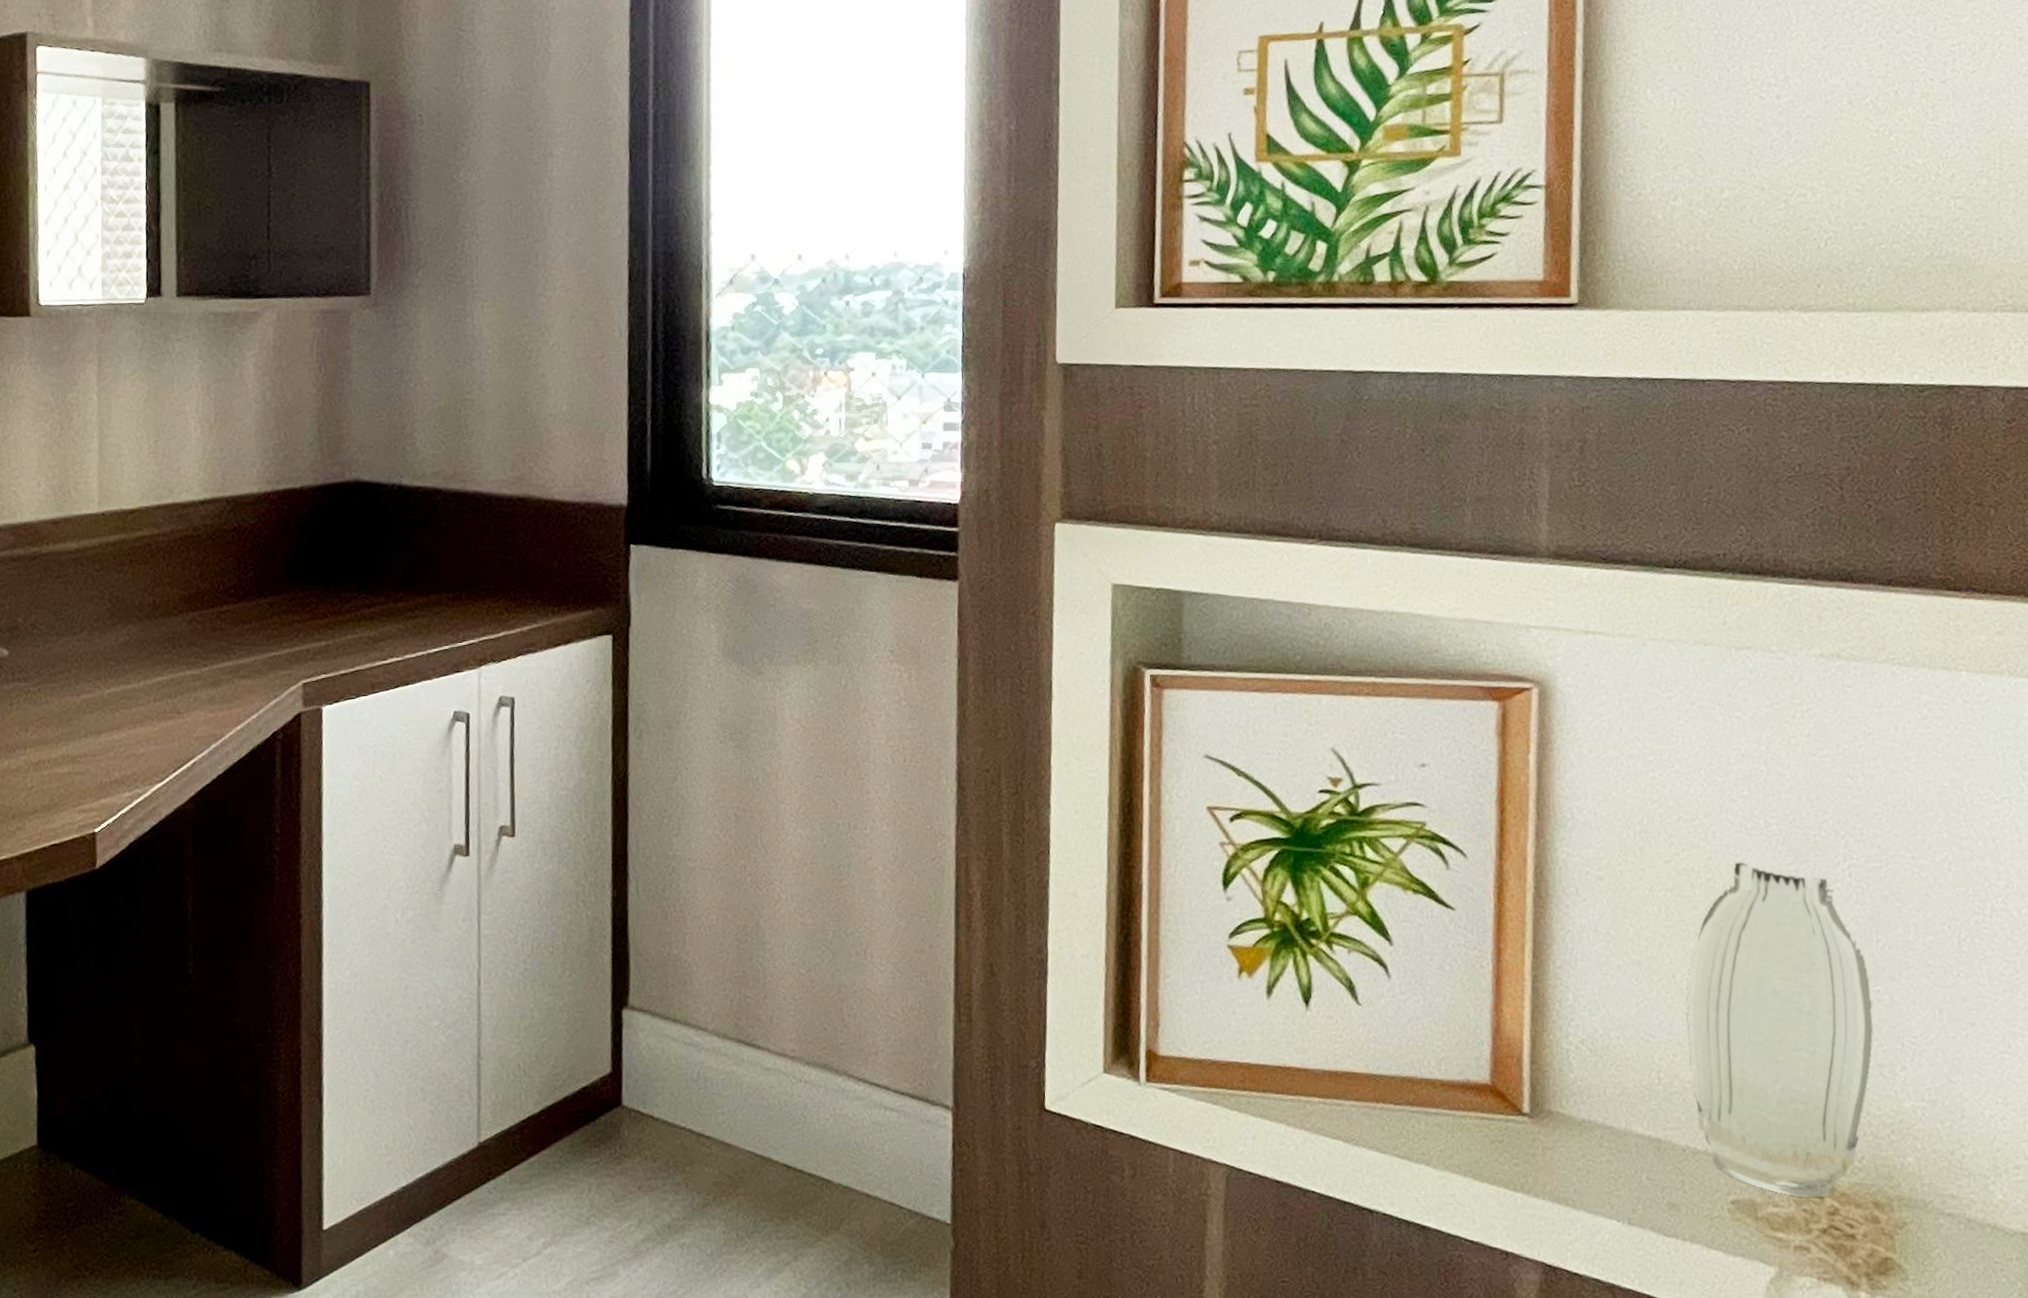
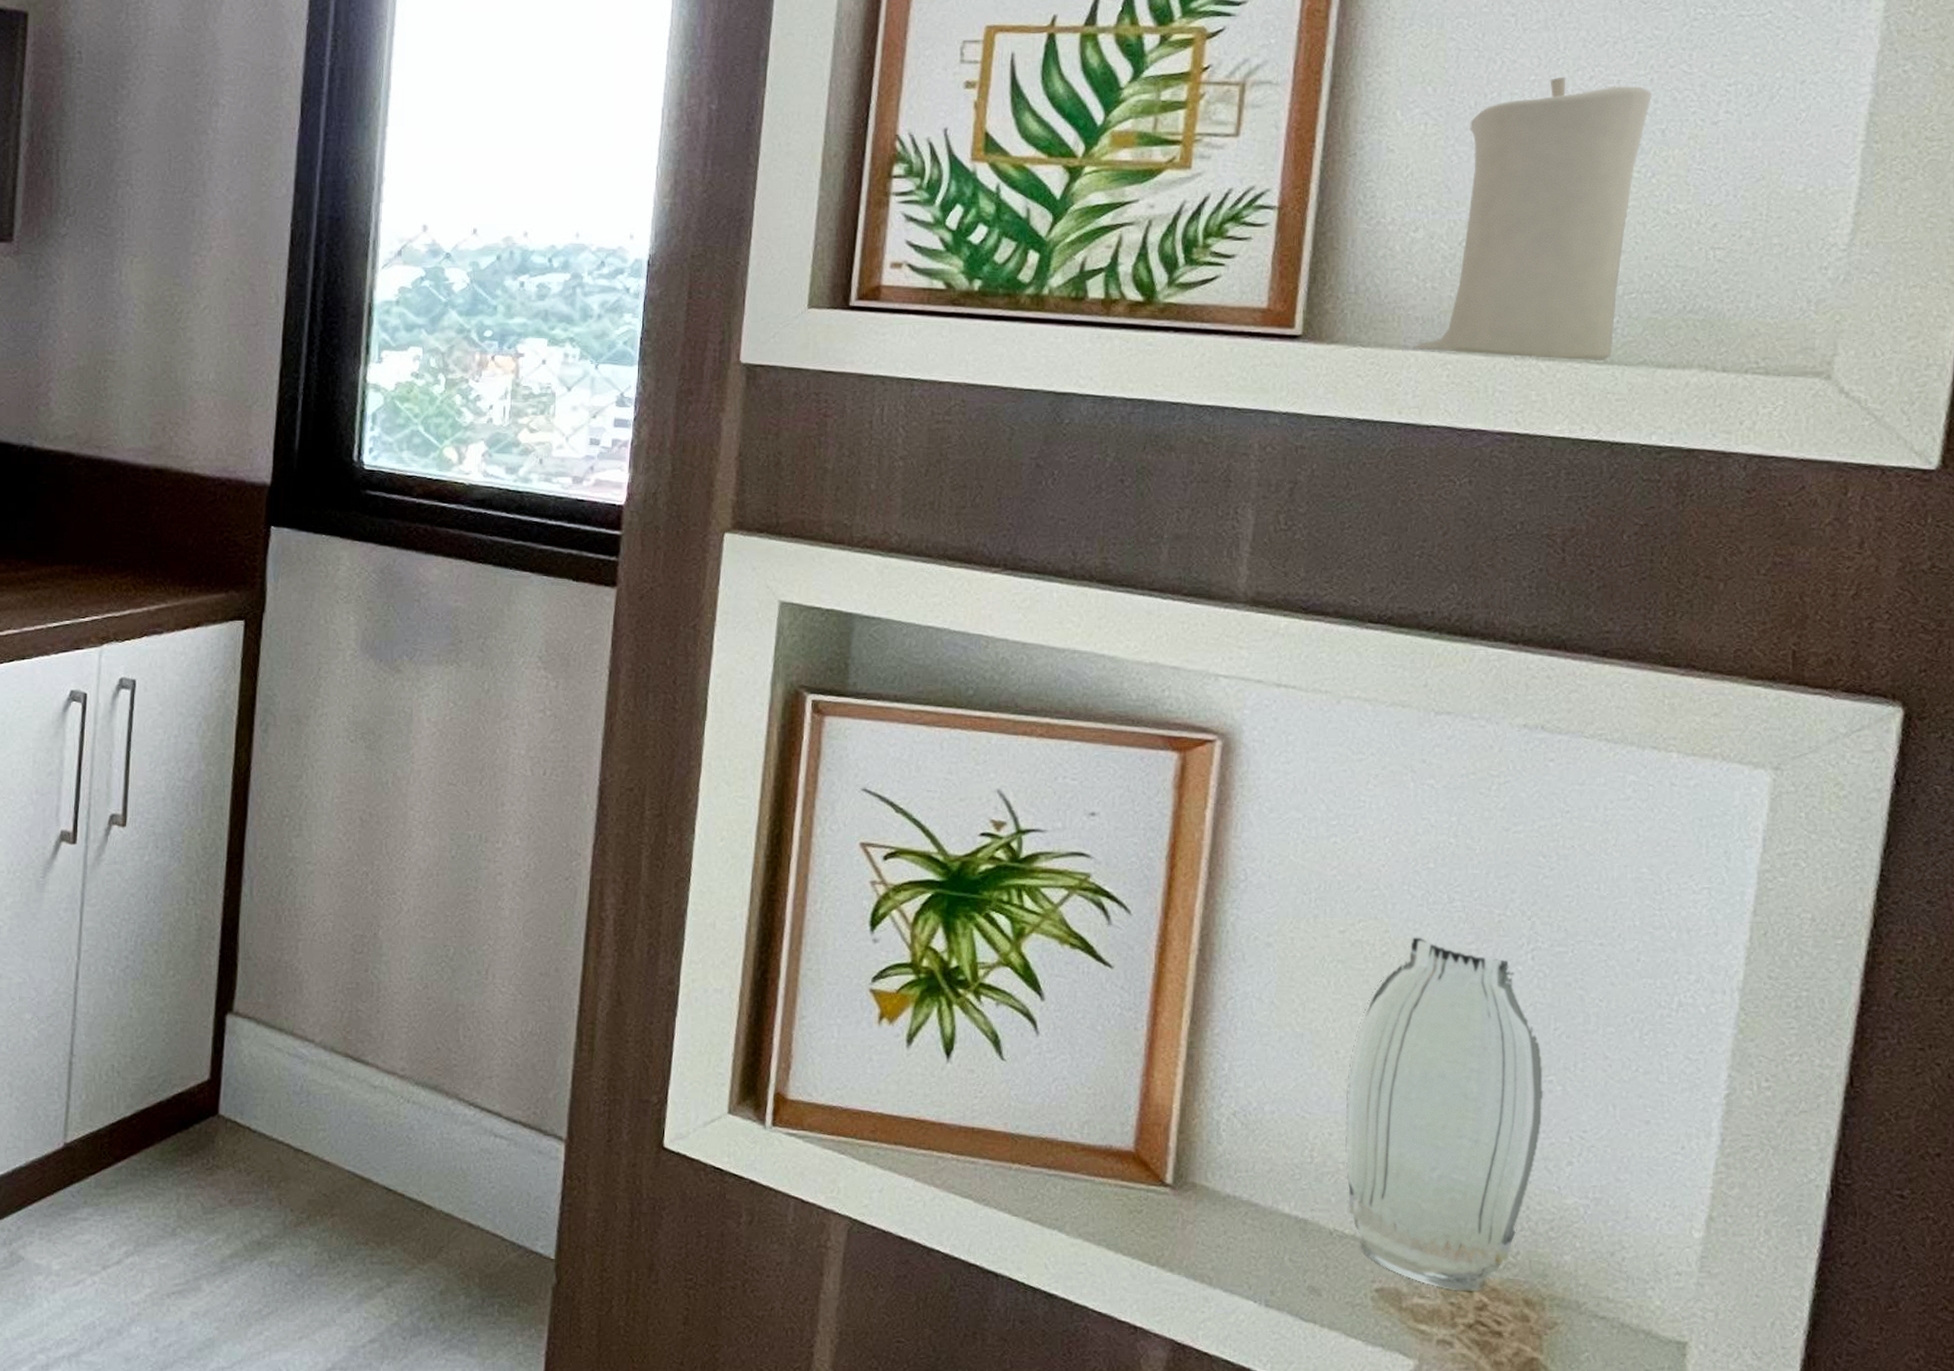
candle: none [1683,48,1882,310] -> present [1414,77,1652,360]

